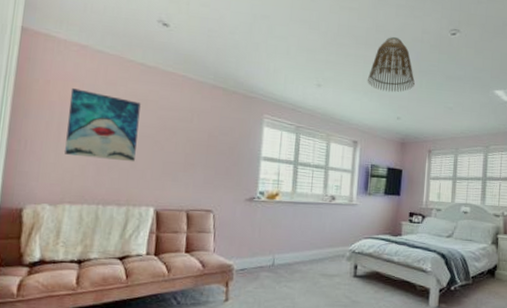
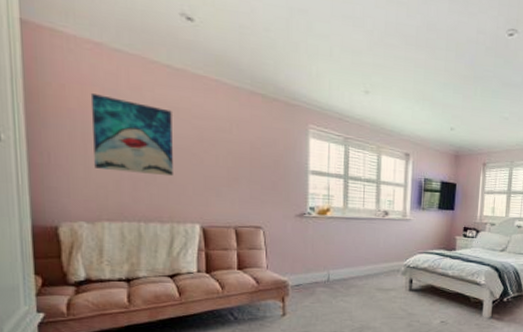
lamp shade: present [367,36,415,93] -> none [418,36,469,101]

